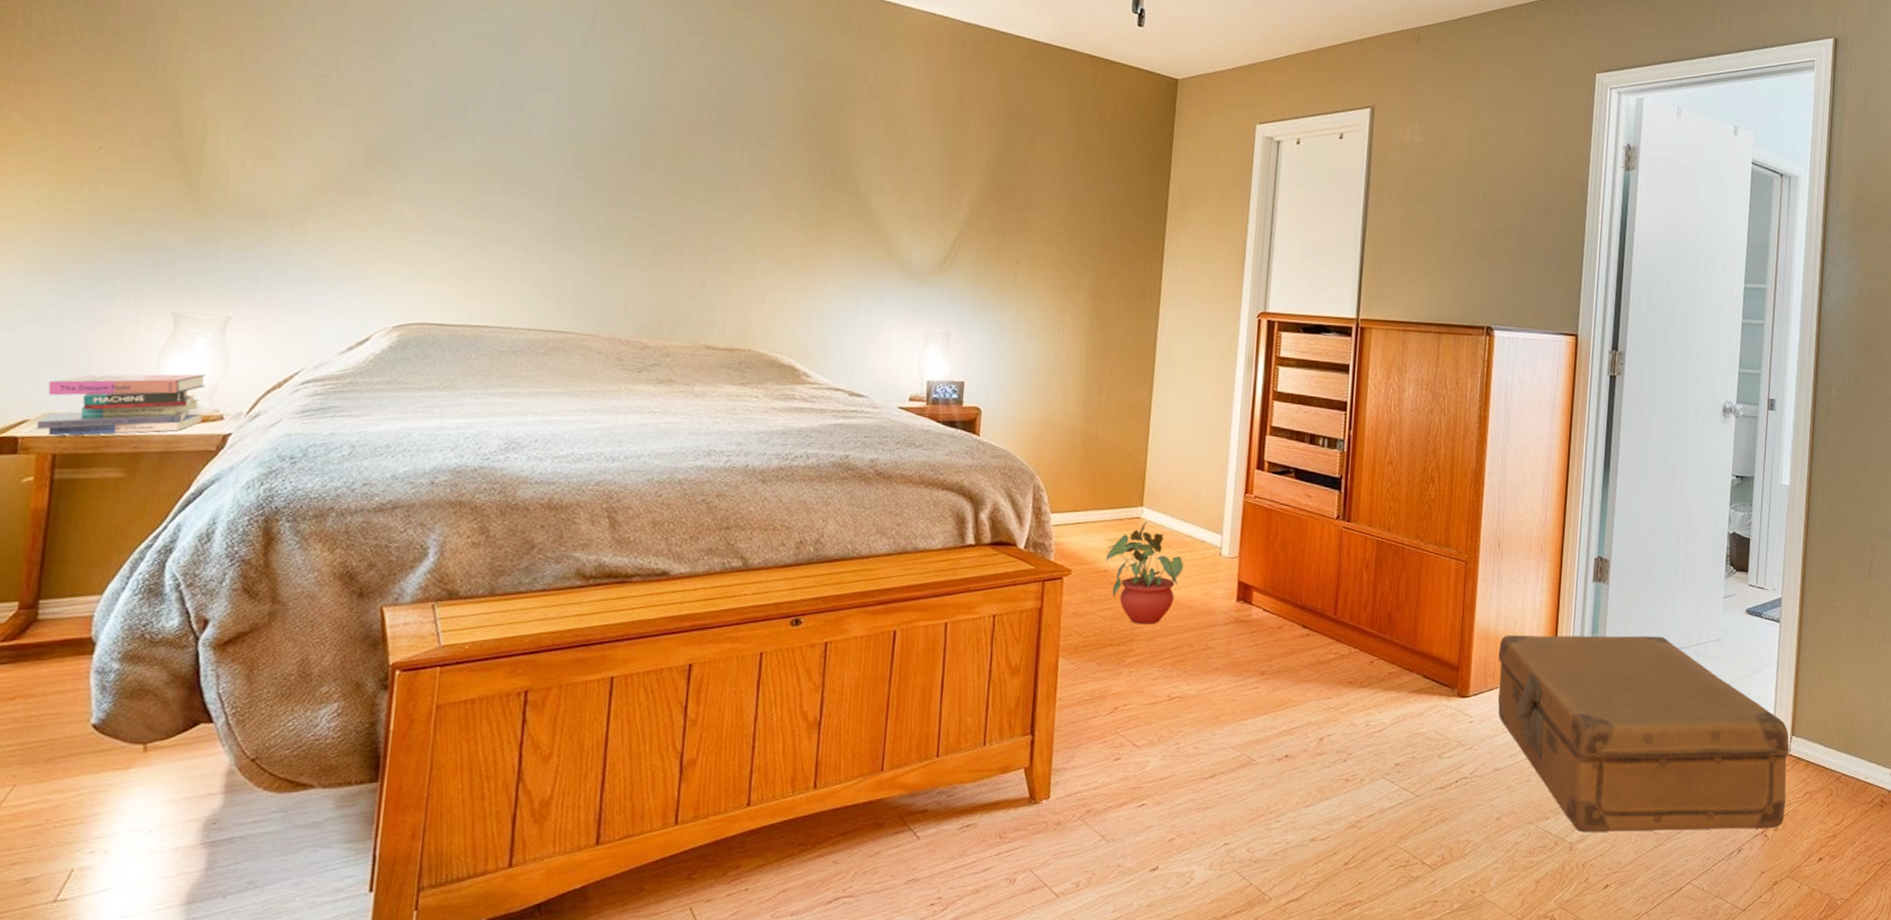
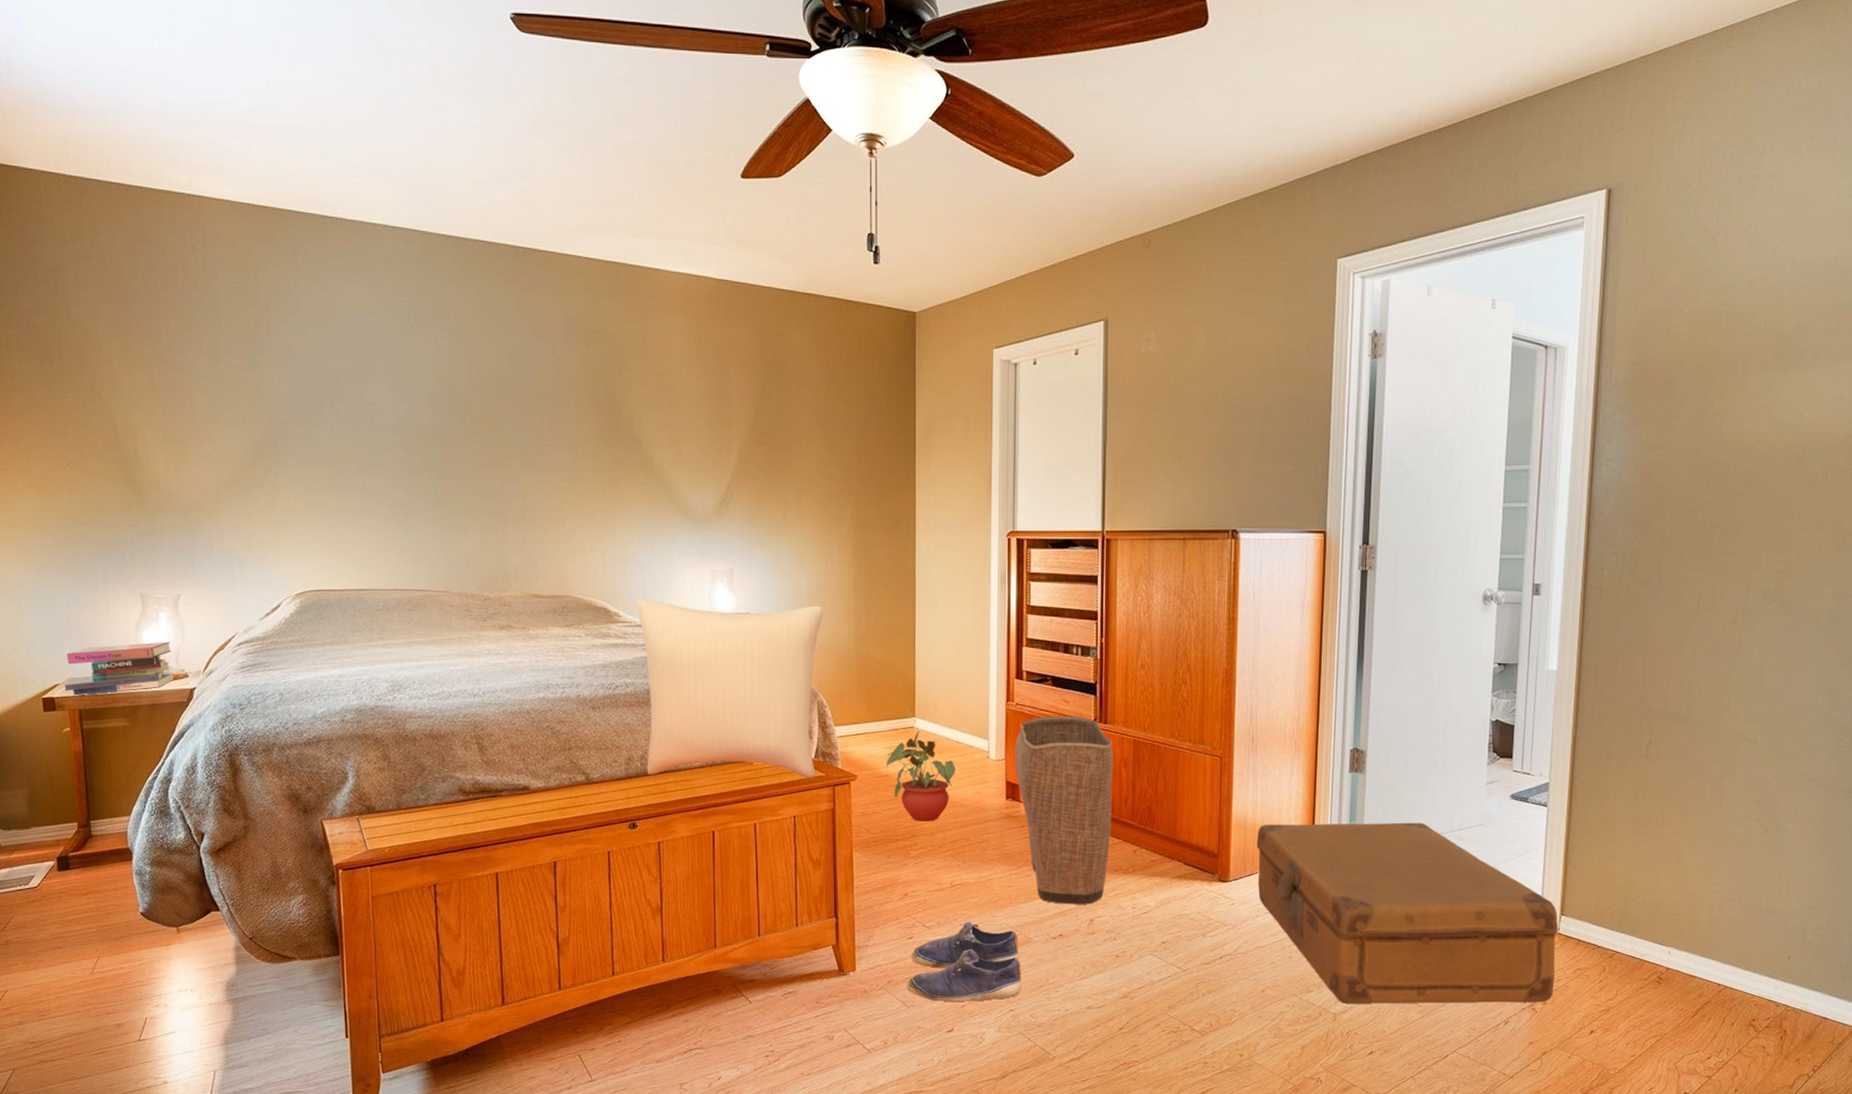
cushion: none [820,358,1051,573] -> present [636,598,824,779]
shoe: none [1107,740,1241,834] -> present [906,922,1022,1002]
laundry basket: none [1249,511,1355,721] -> present [1014,715,1113,905]

